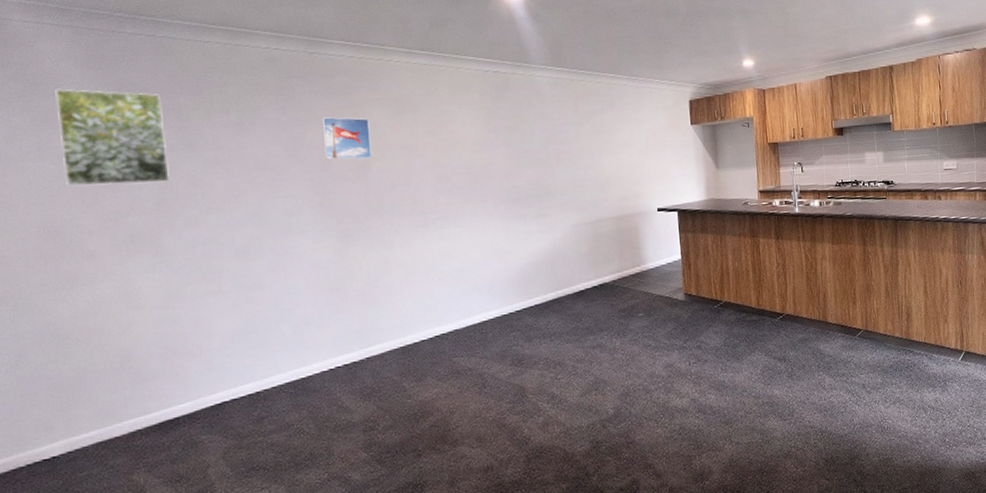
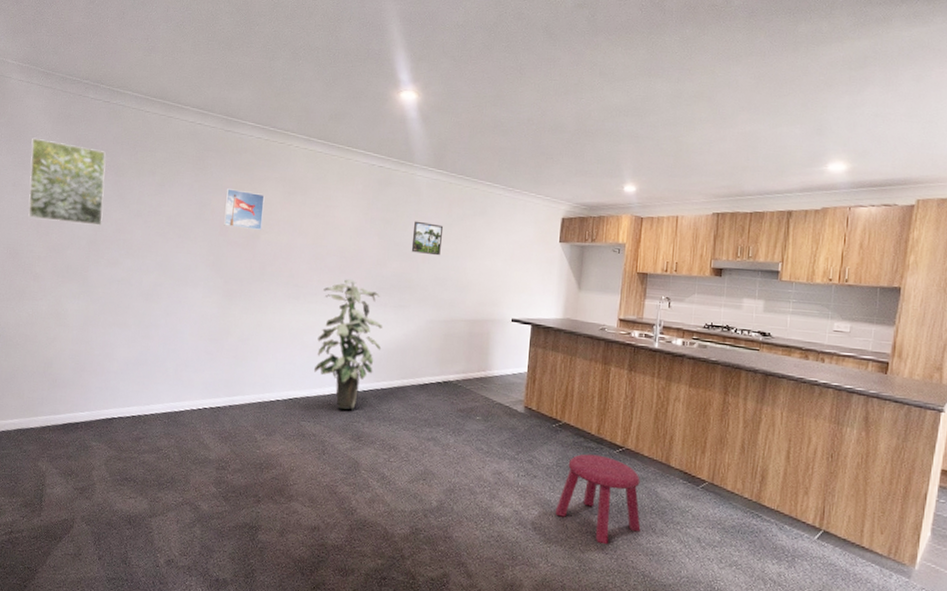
indoor plant: none [454,195,529,337] -> present [313,279,382,410]
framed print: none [542,123,574,157] -> present [411,221,444,256]
stool: none [730,326,812,411] -> present [555,454,641,544]

